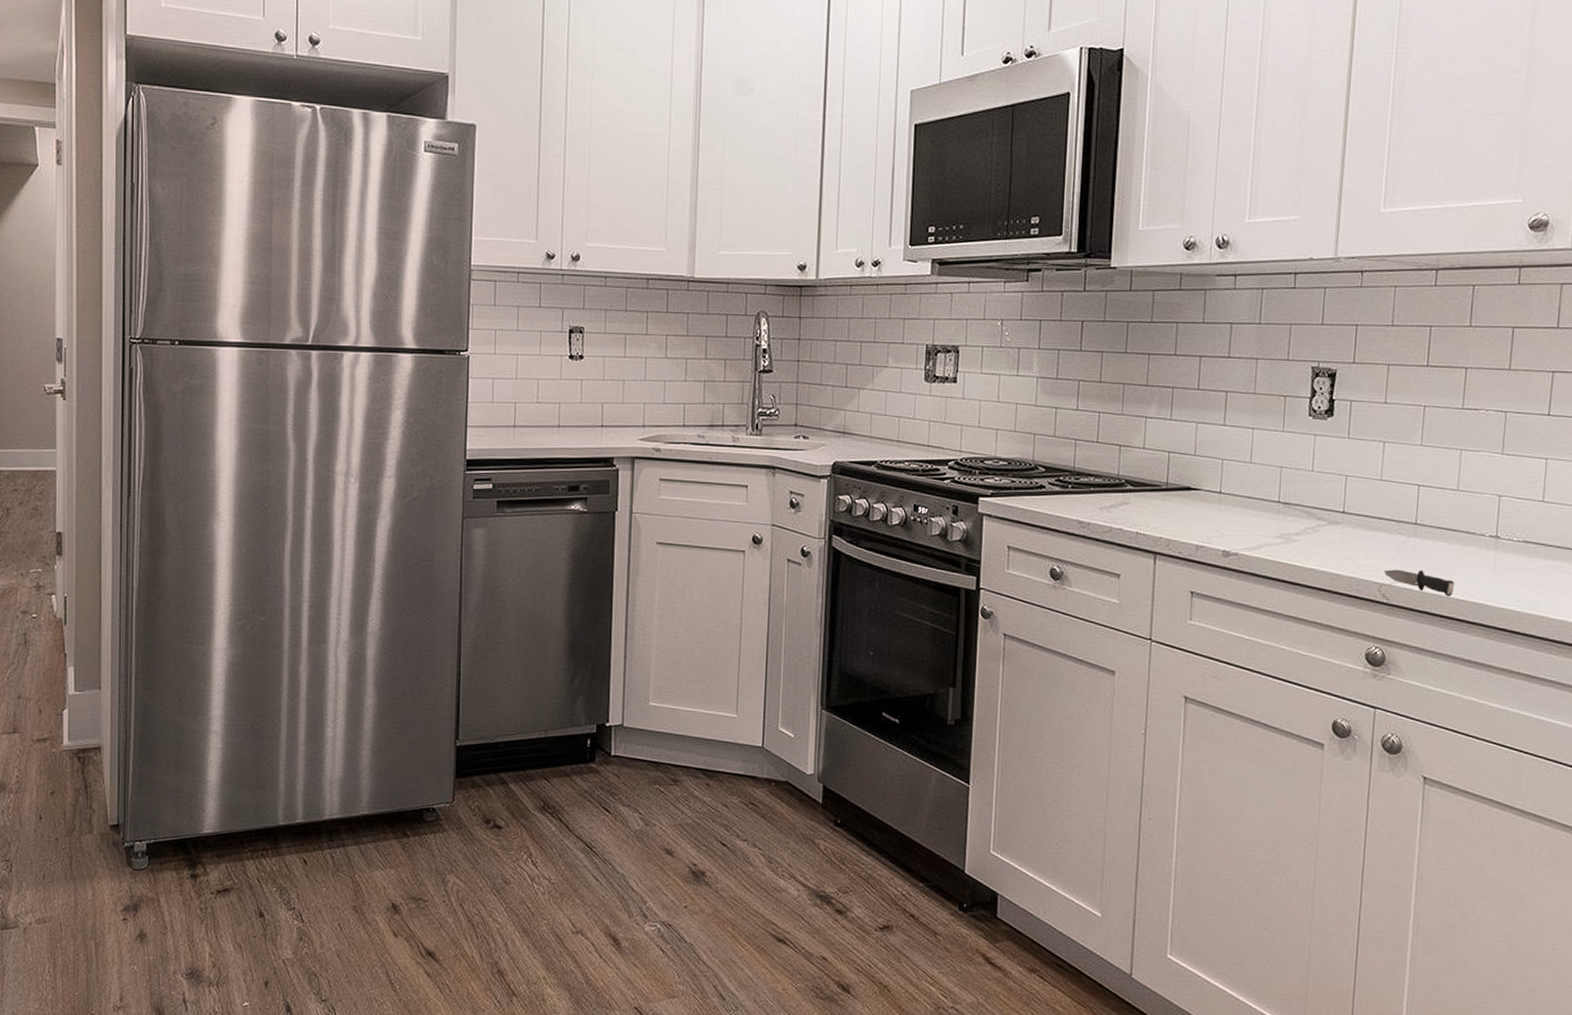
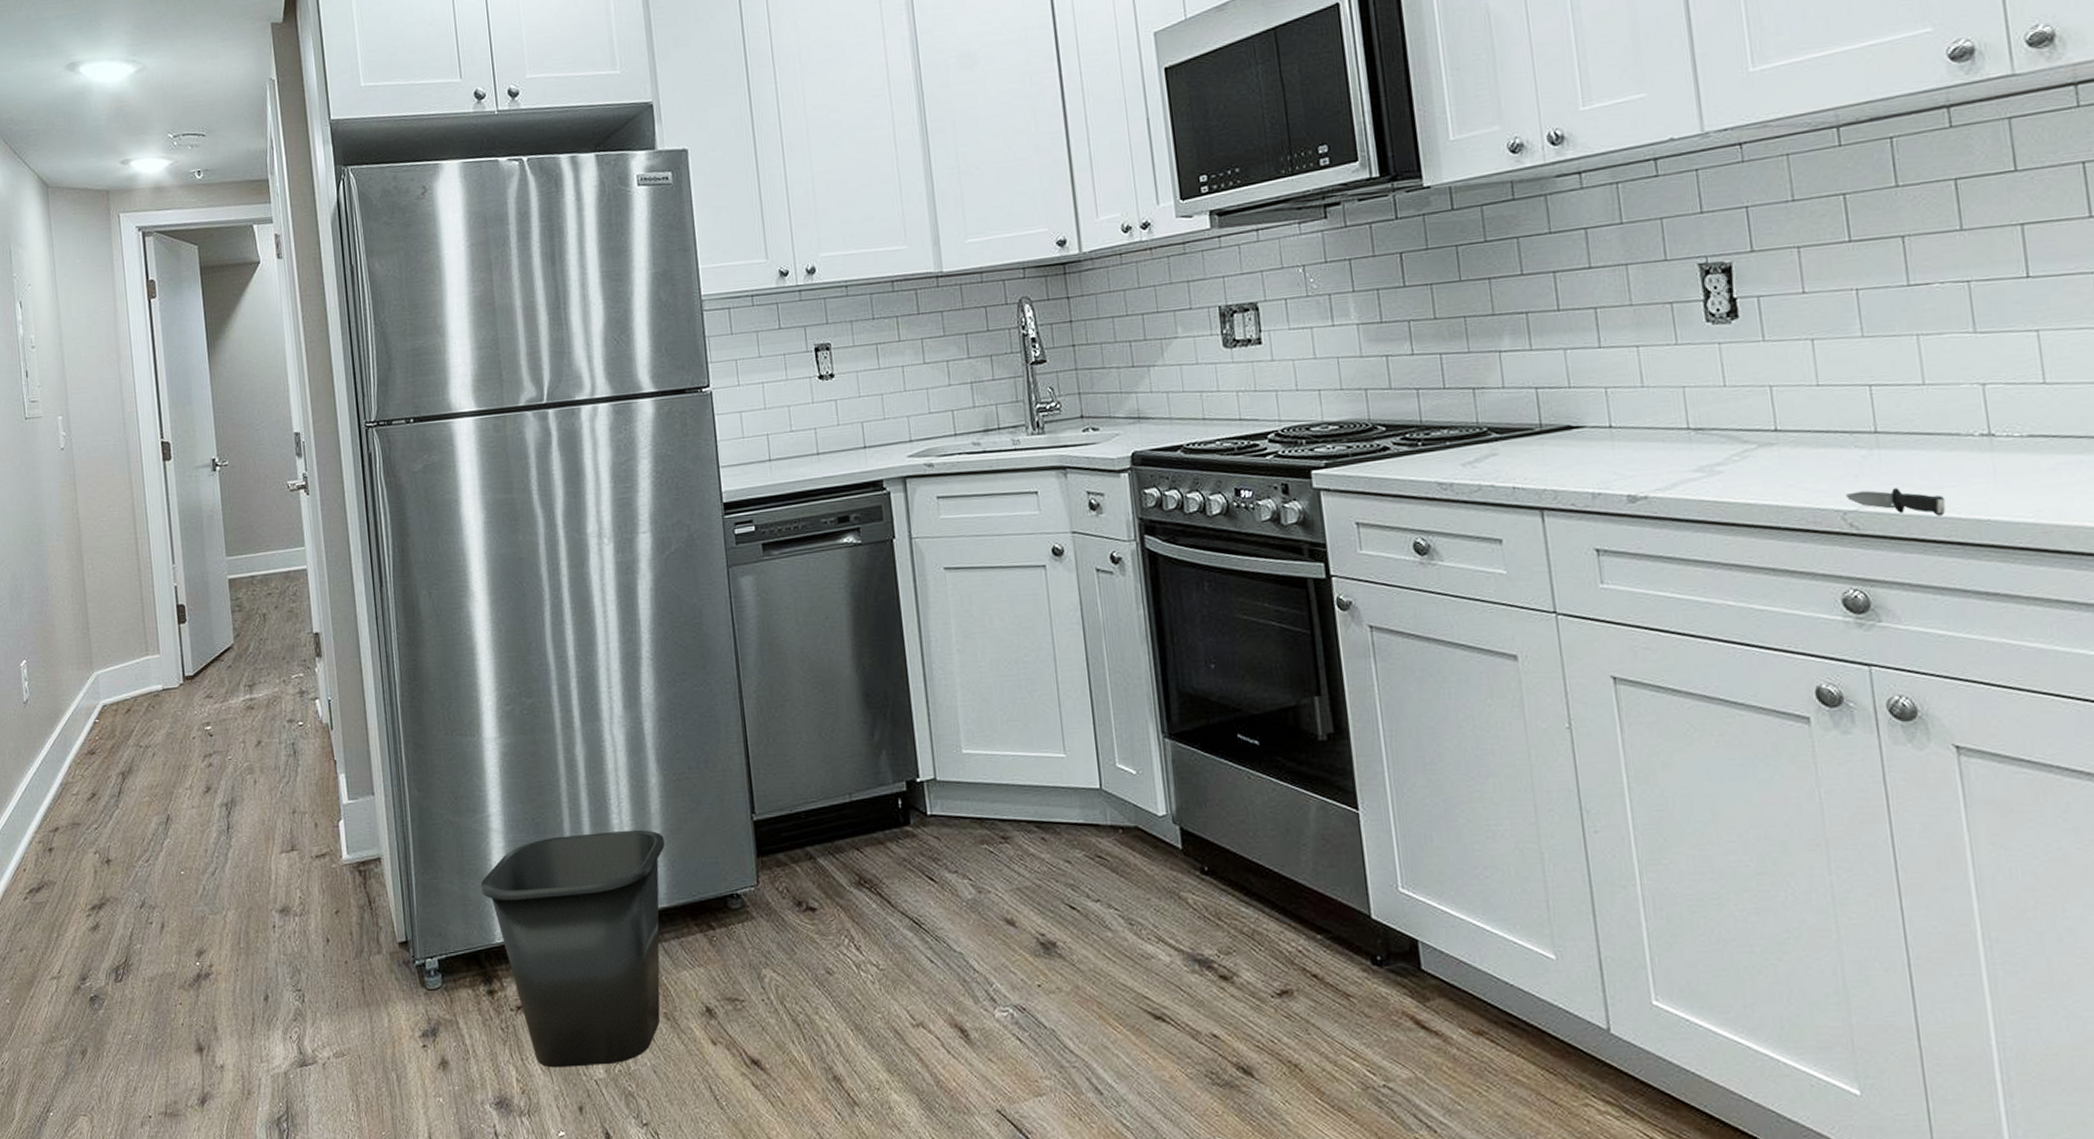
waste bin: none [195,743,373,947] -> present [480,829,665,1068]

